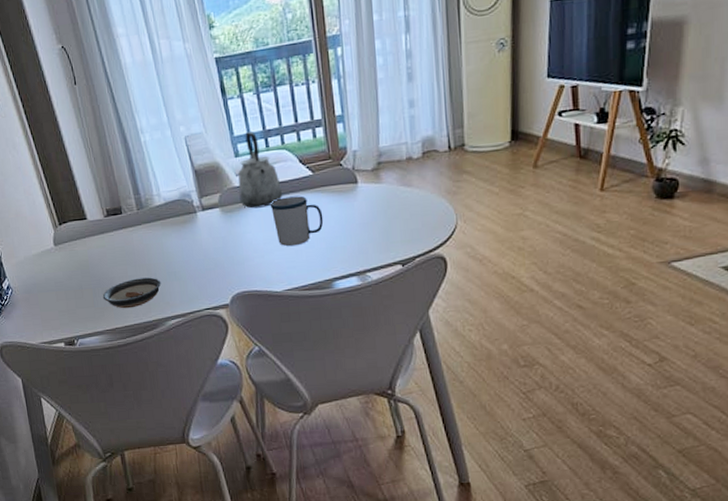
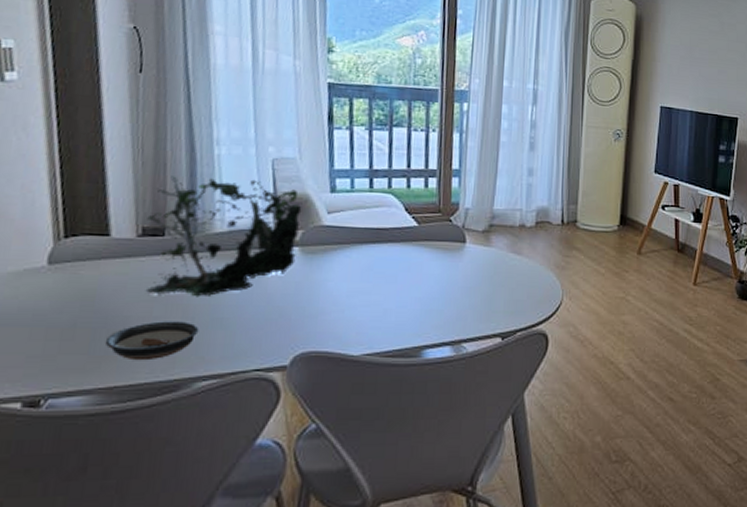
plant: none [107,157,219,259] -> present [145,176,302,297]
kettle: present [238,131,283,209] -> none [326,168,380,254]
mug: present [271,196,324,247] -> none [363,246,423,304]

